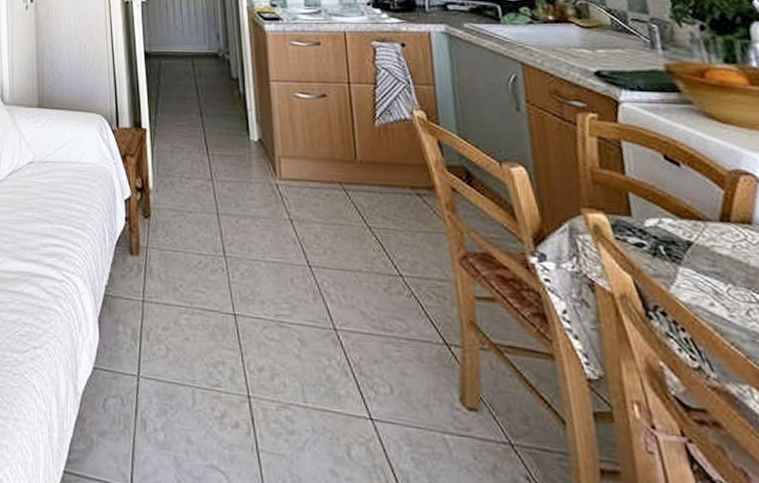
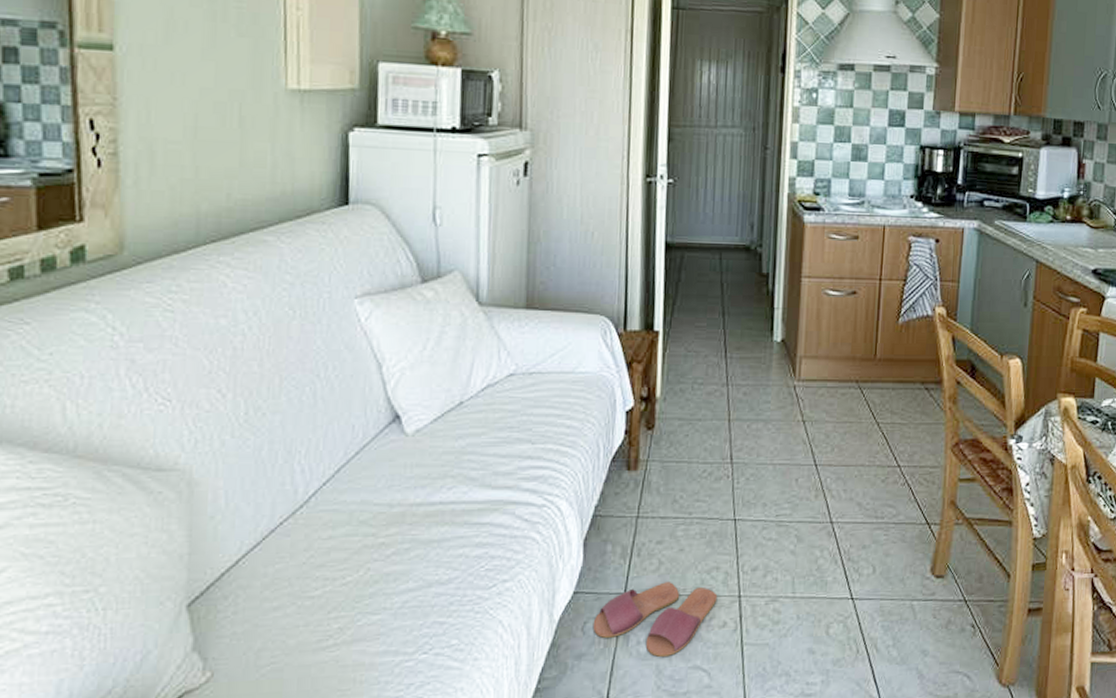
slippers: none [112,370,227,450] -> present [592,582,718,658]

